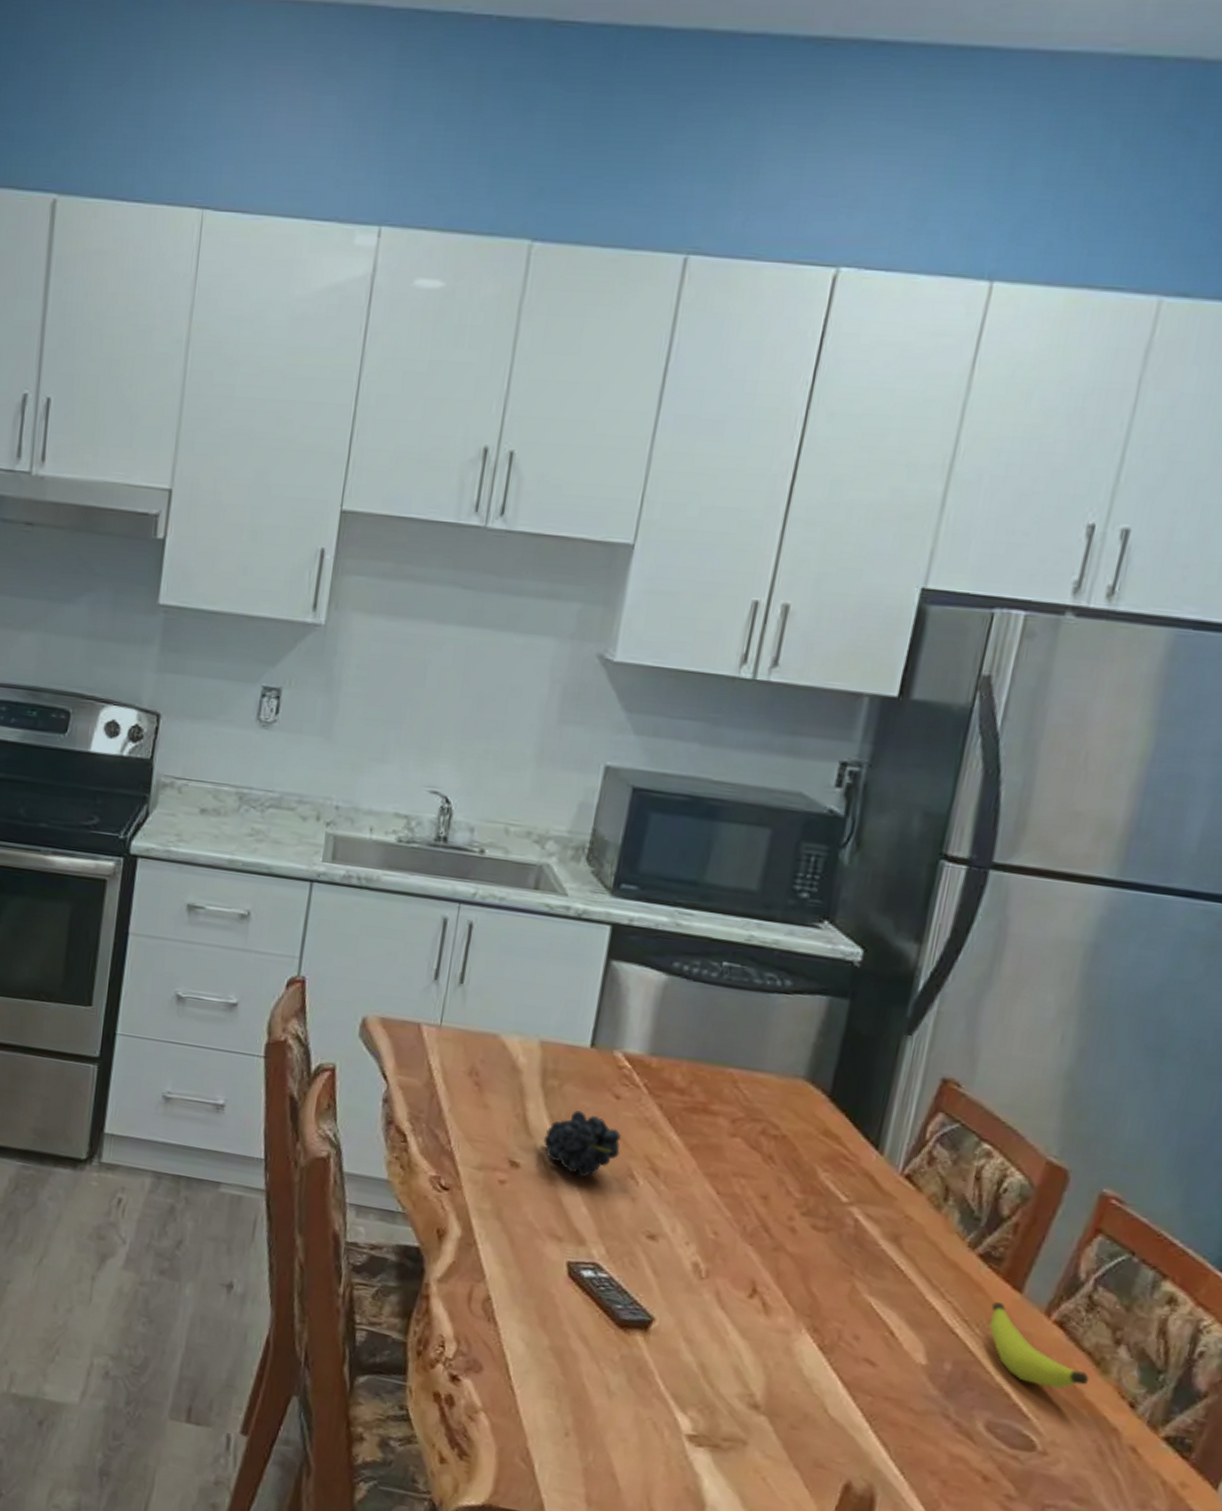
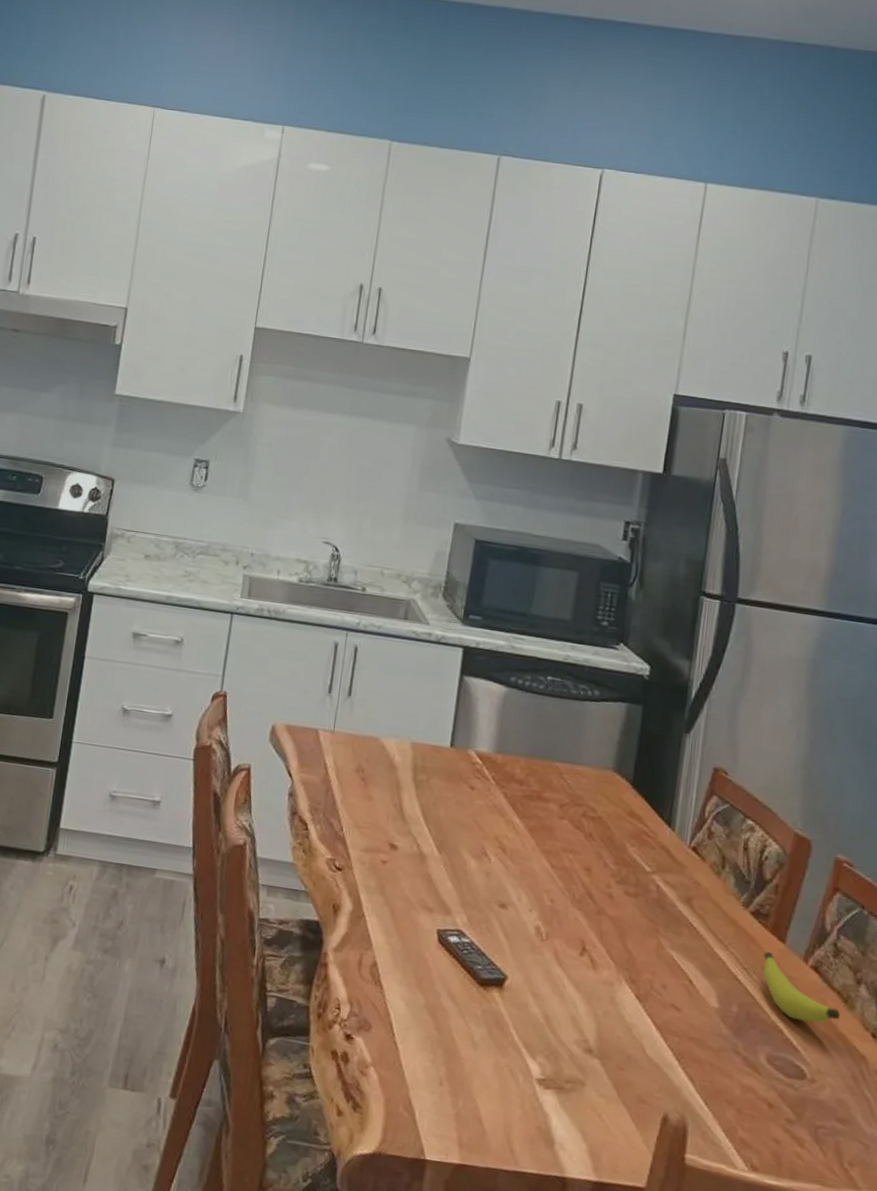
fruit: present [543,1110,621,1178] -> none [416,800,476,857]

